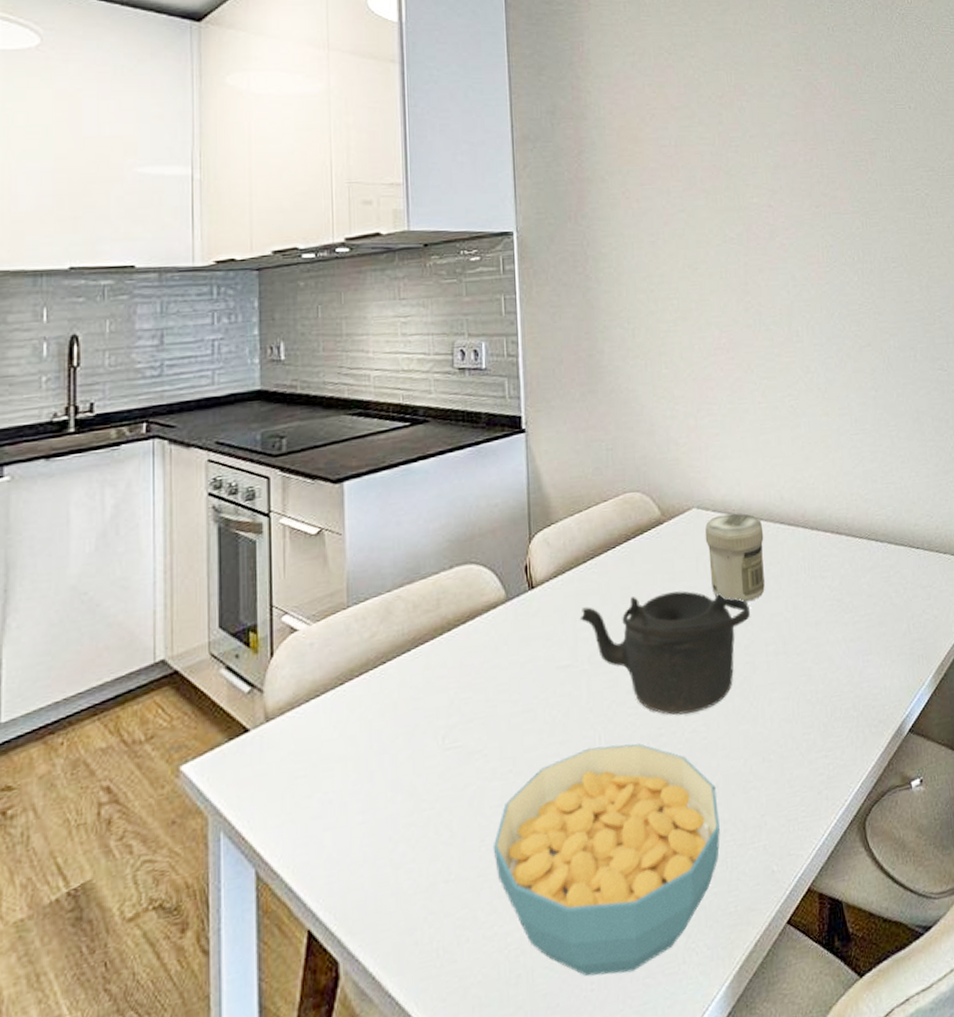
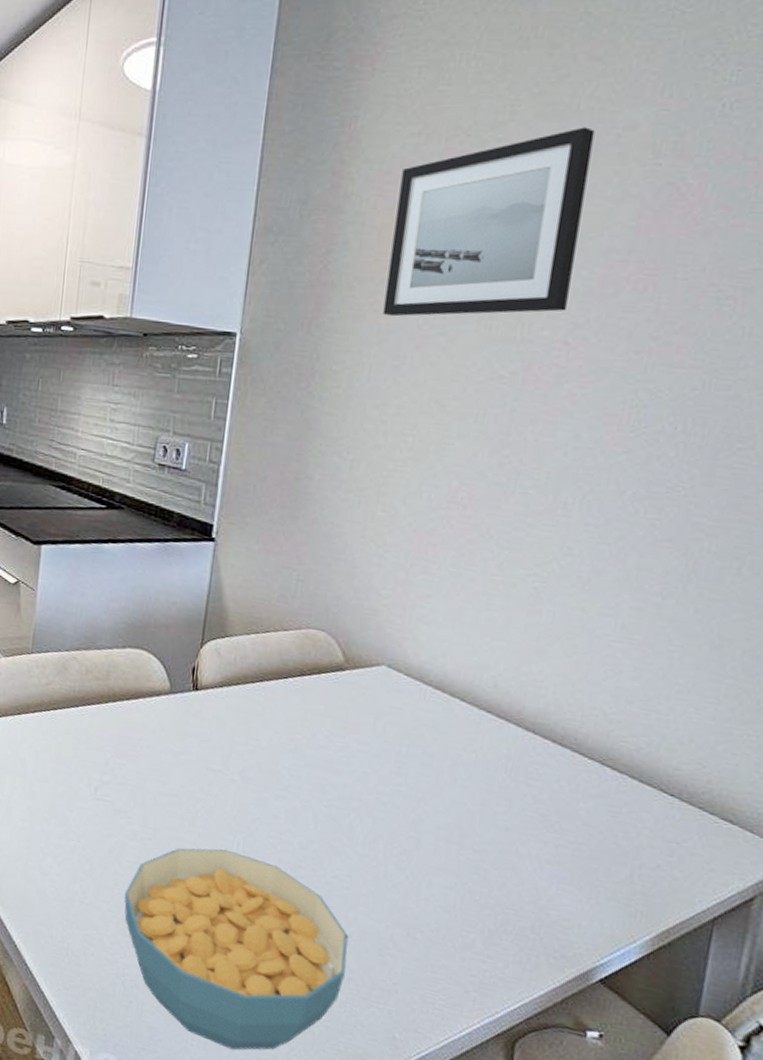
teapot: present [581,590,750,715] -> none [239,723,427,863]
wall art: none [627,45,764,201] -> present [383,127,595,317]
jar: present [704,513,765,602] -> none [387,681,464,779]

